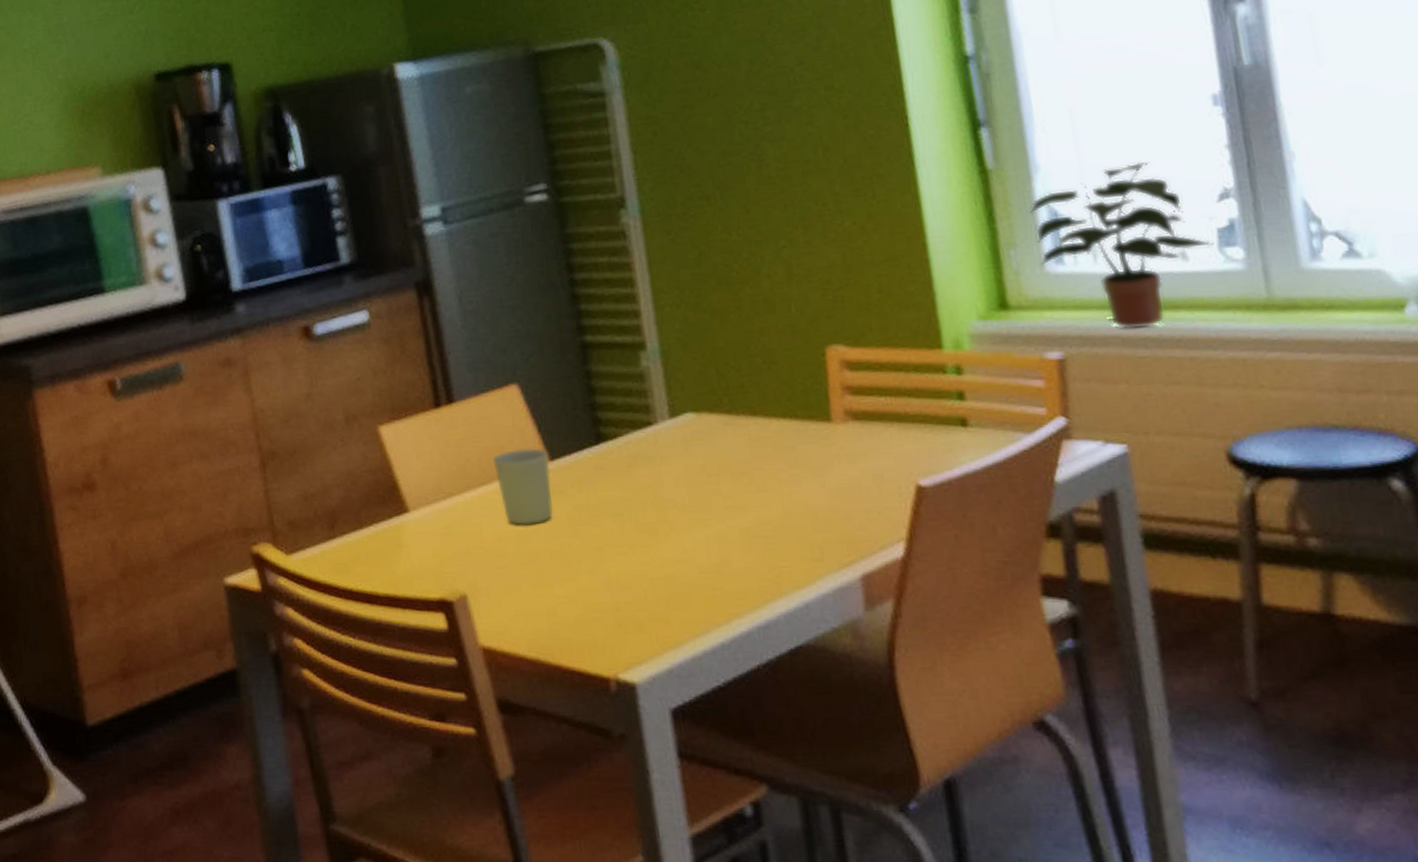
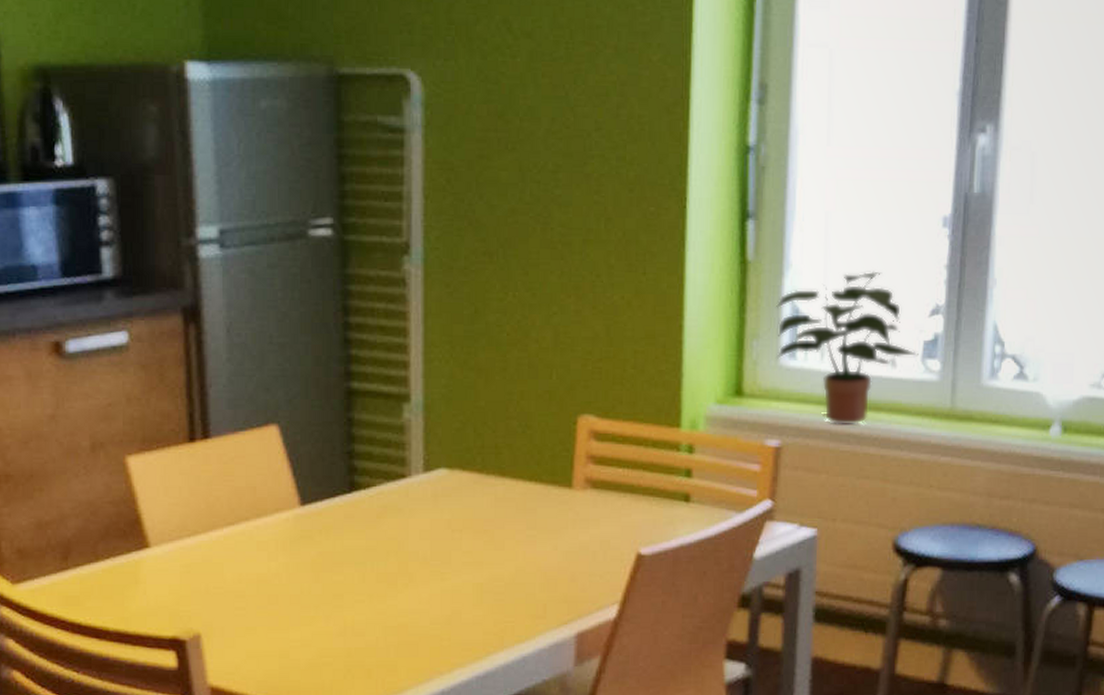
mug: present [492,448,553,526] -> none [243,492,300,569]

